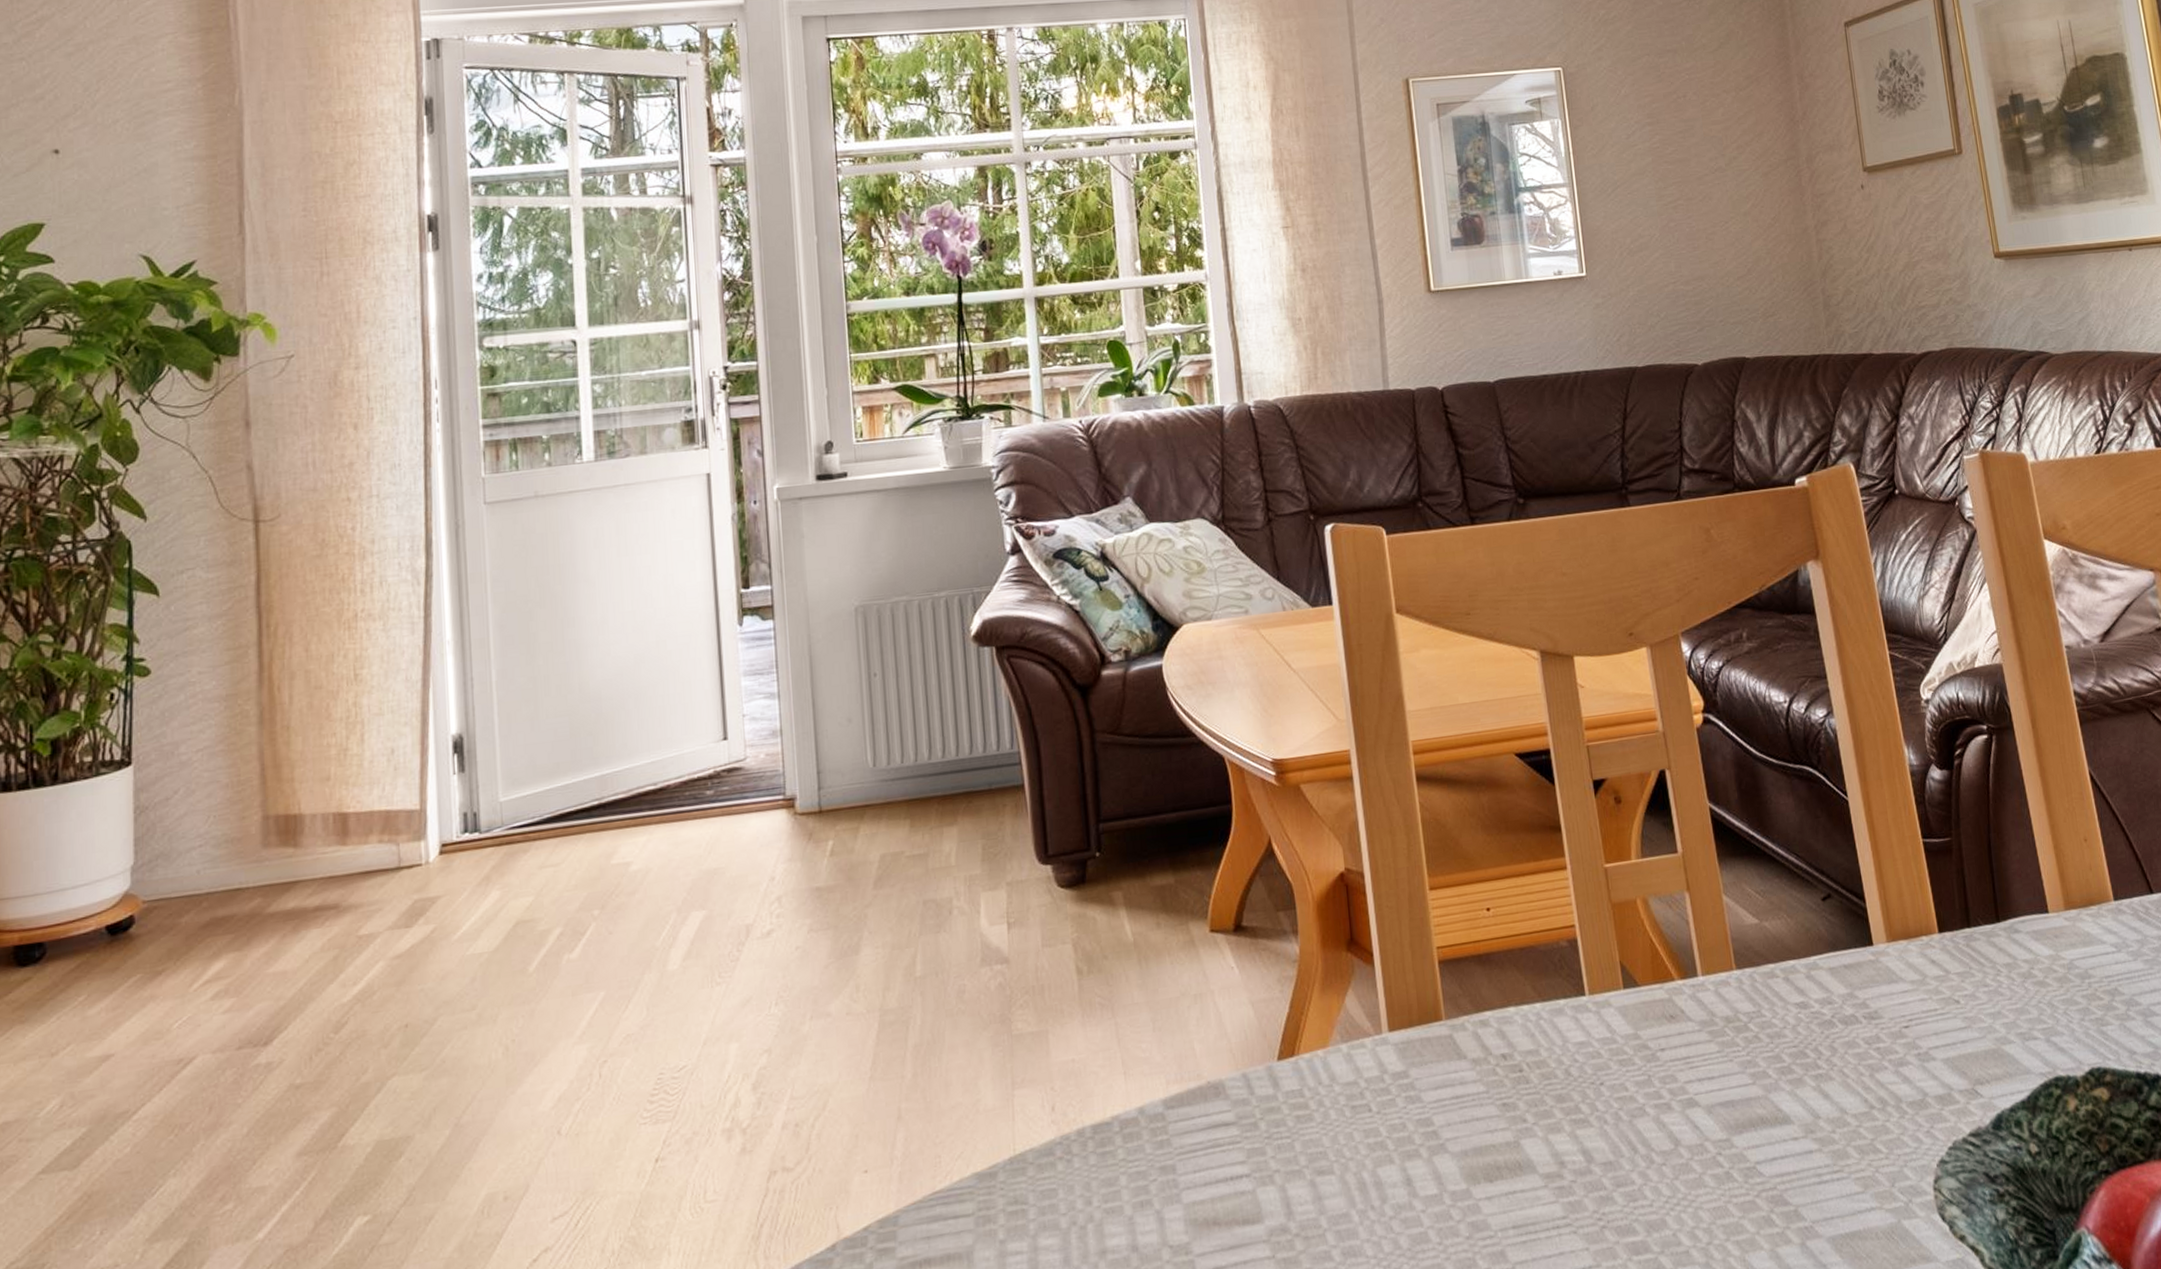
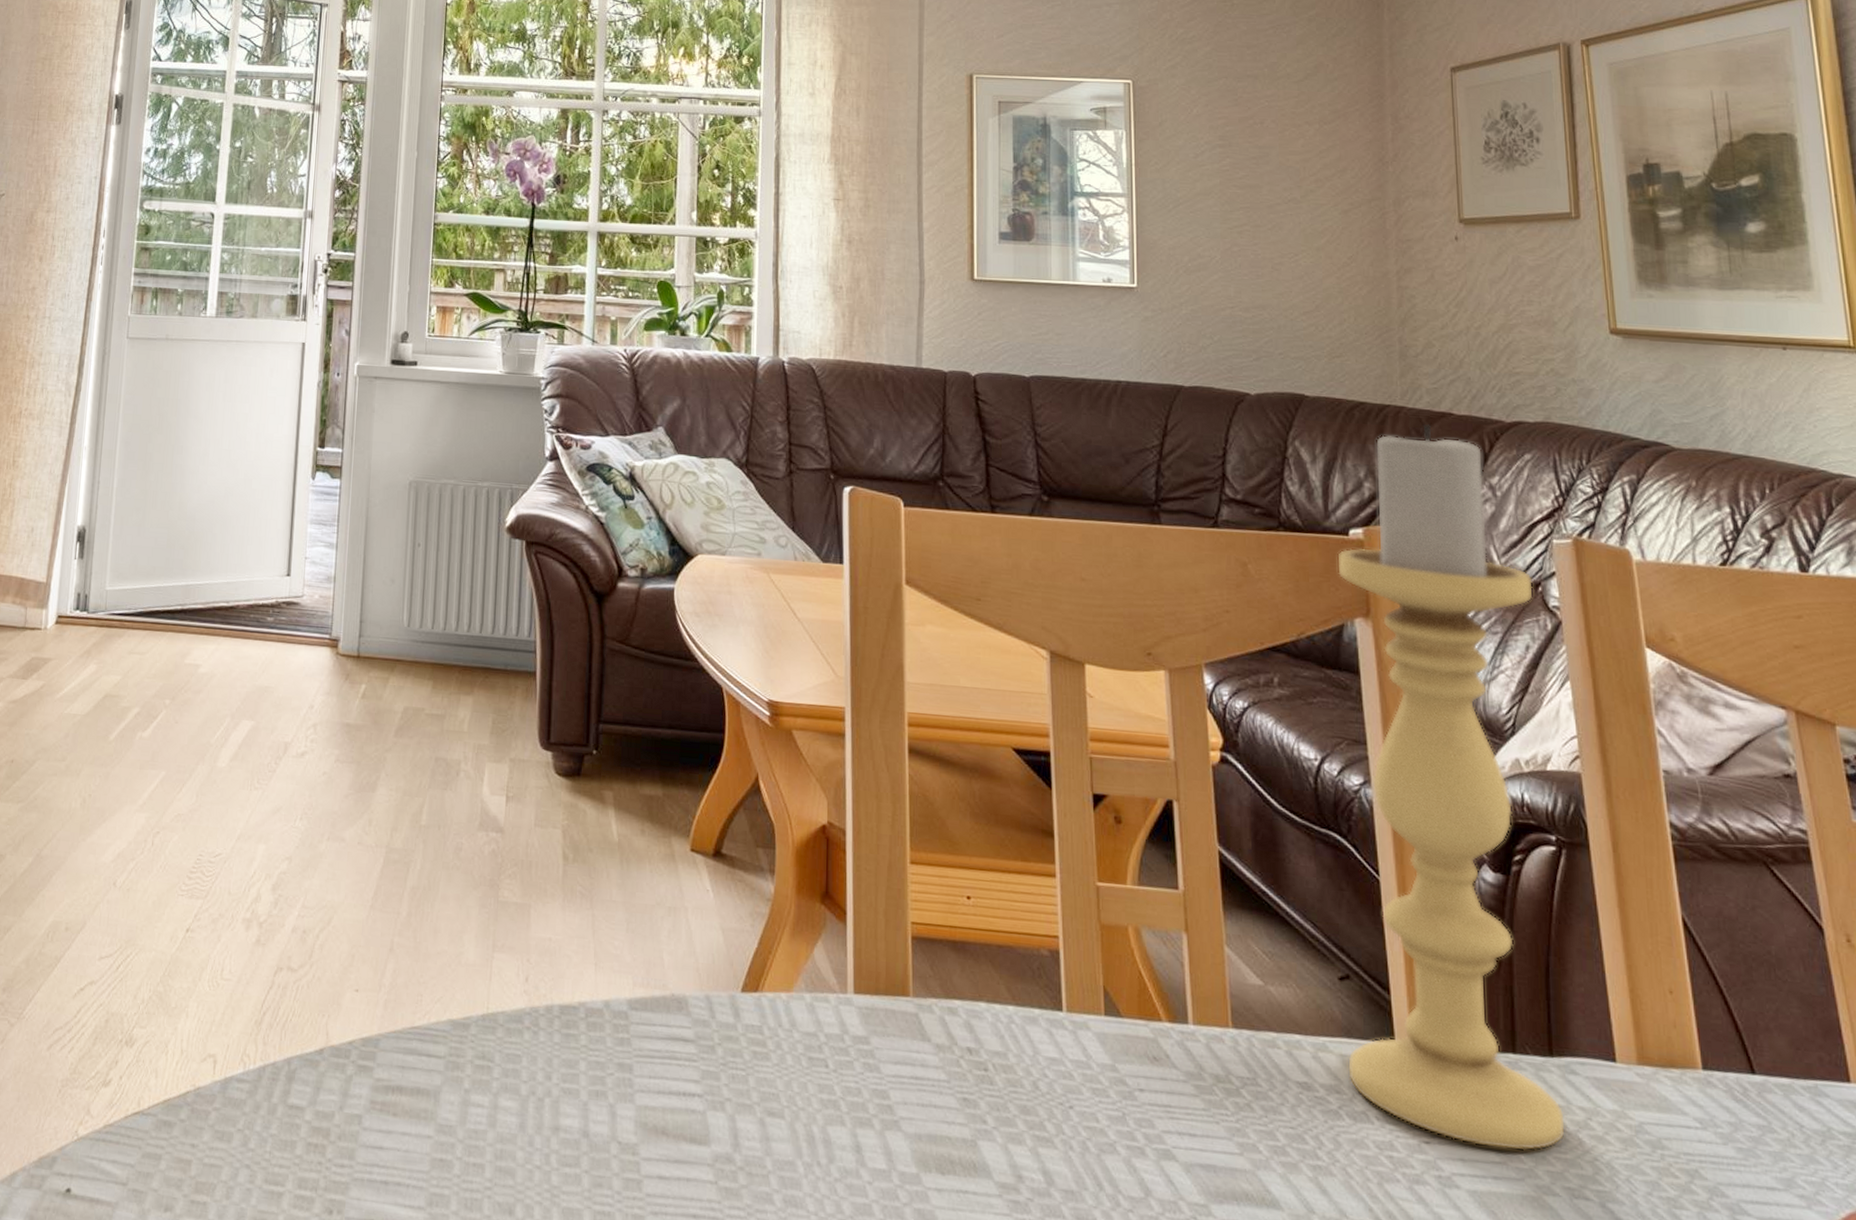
candle holder: none [1788,368,2015,1019] -> present [1338,424,1566,1151]

